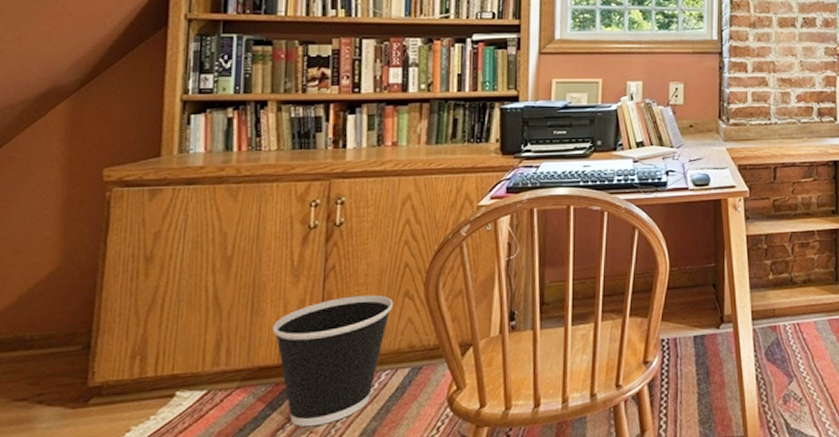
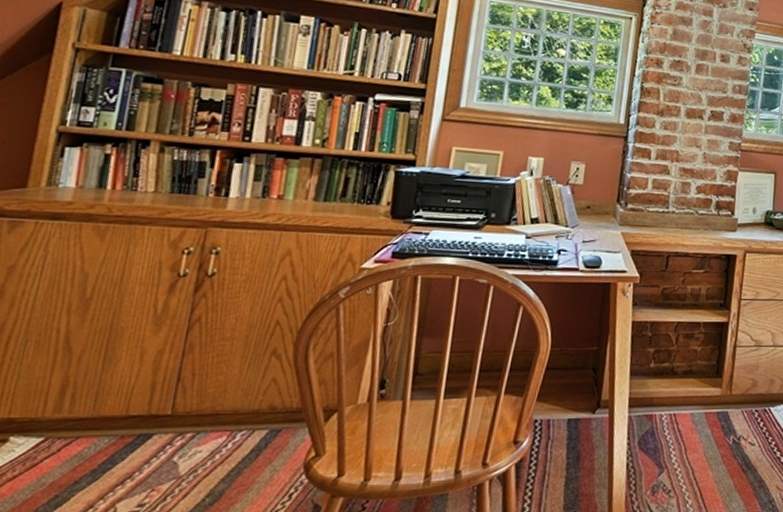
wastebasket: present [273,294,393,427] -> none [125,350,258,484]

